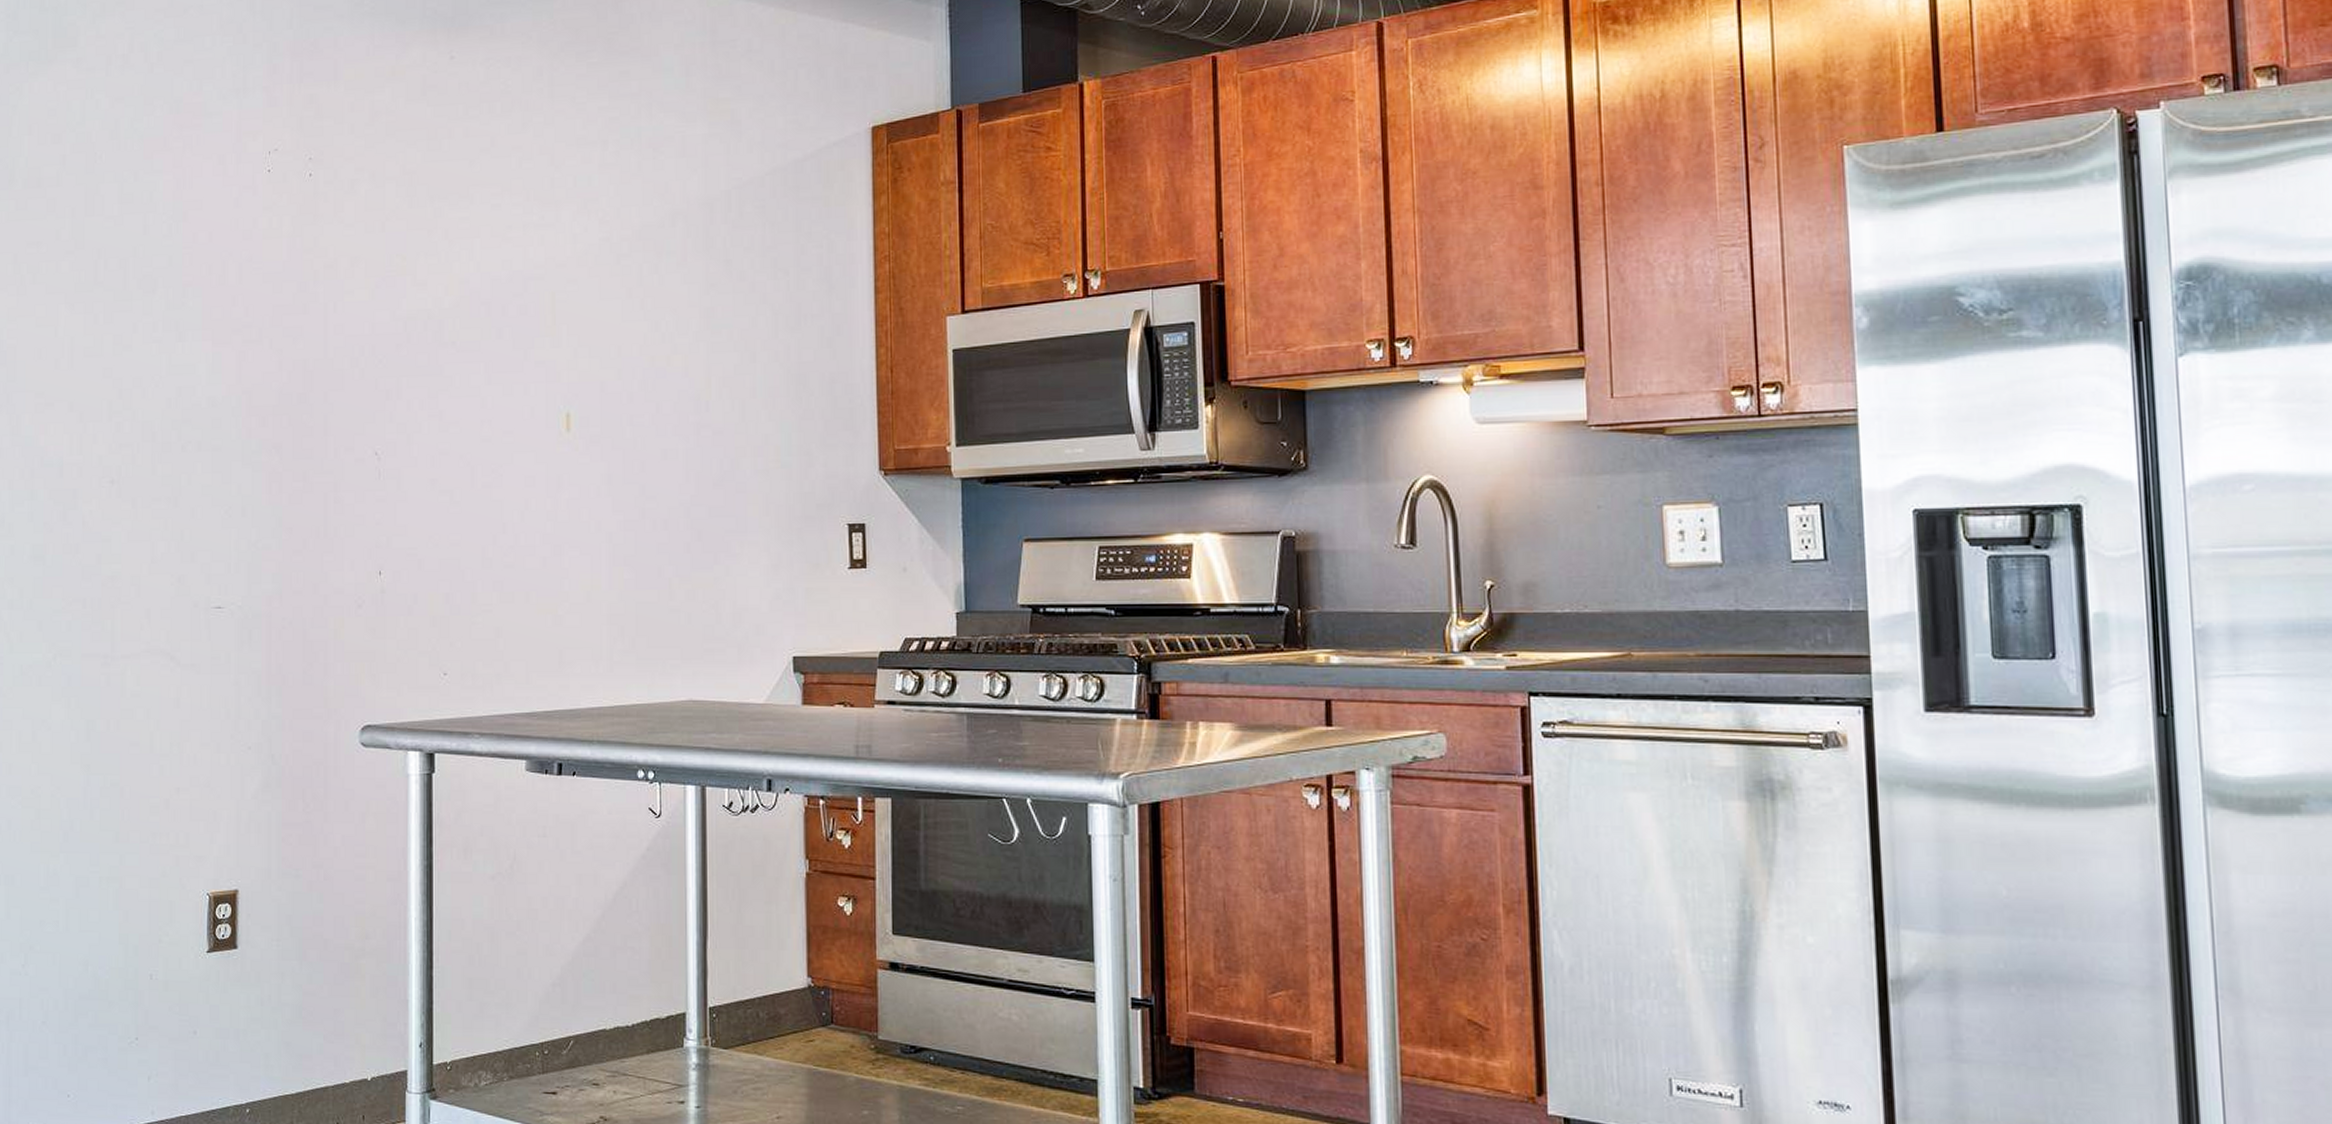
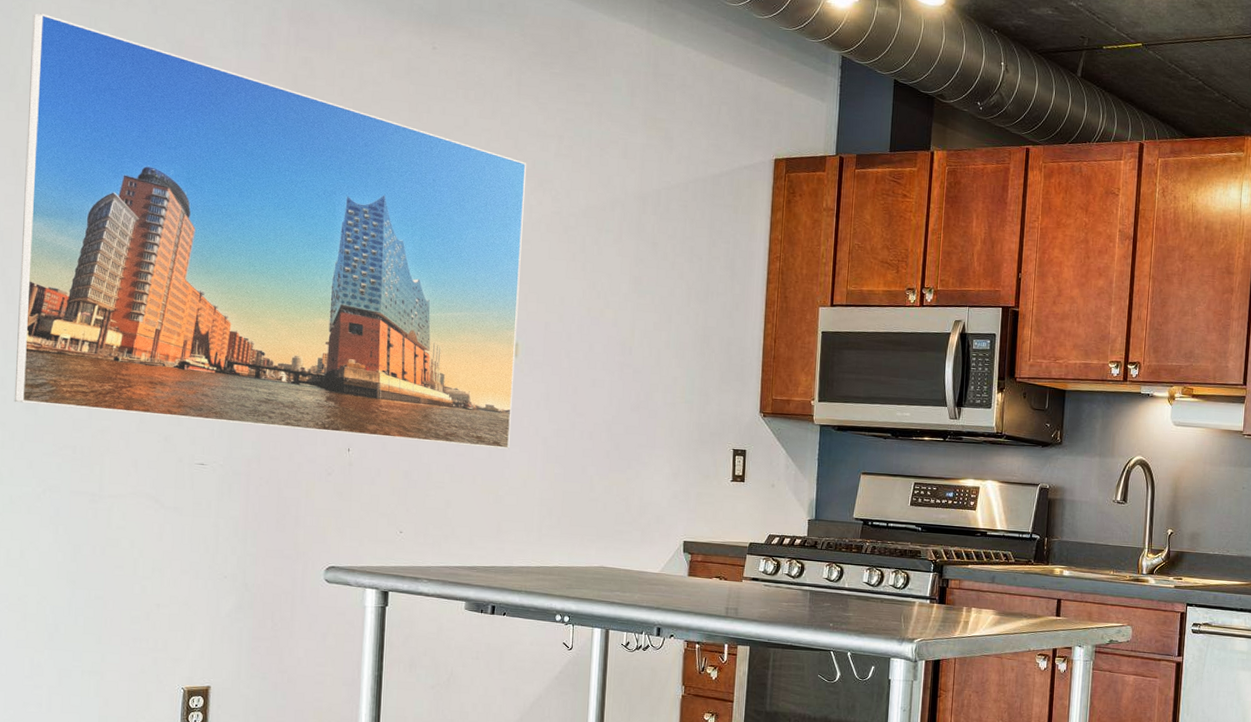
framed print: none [21,94,568,554] -> present [14,13,527,449]

